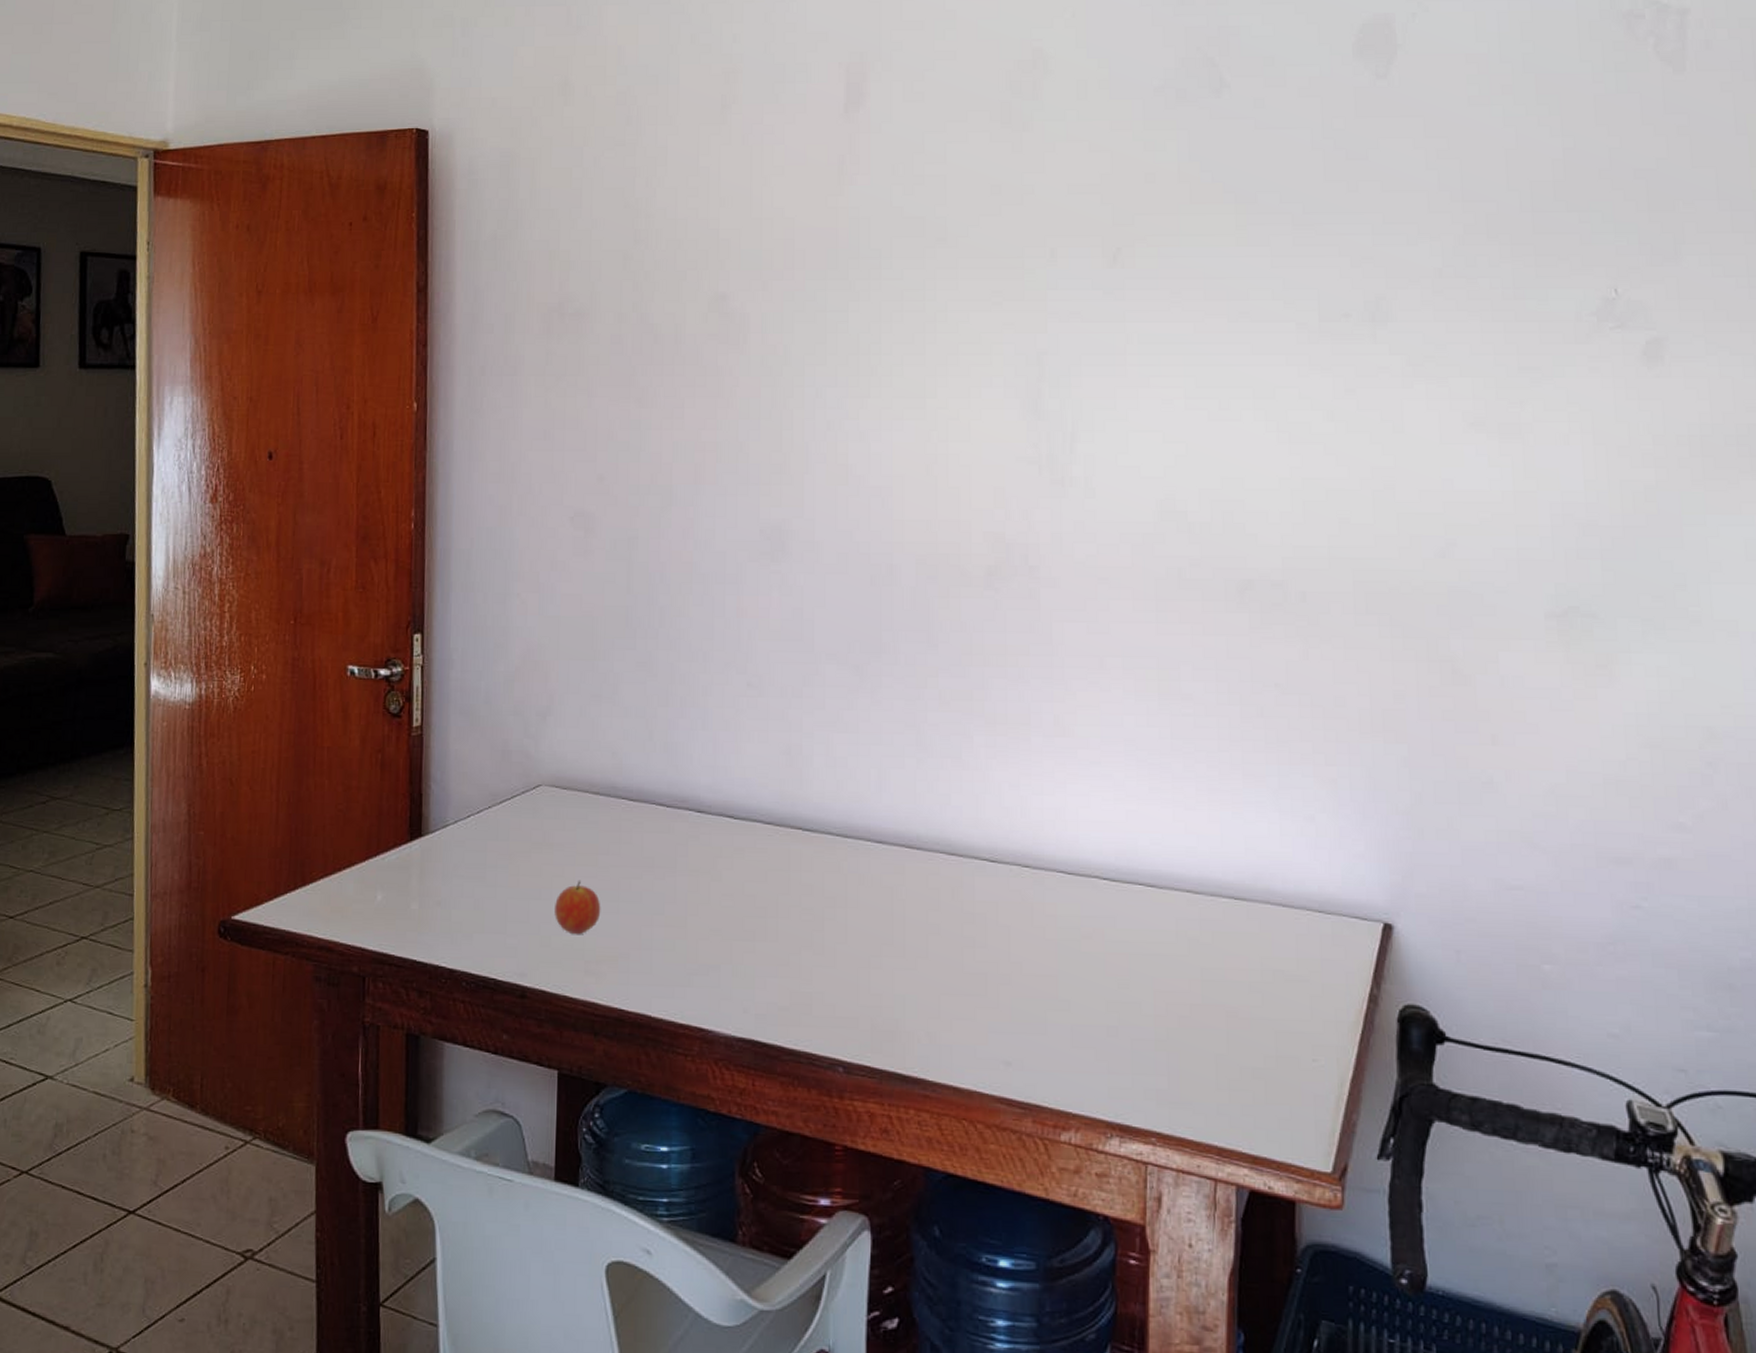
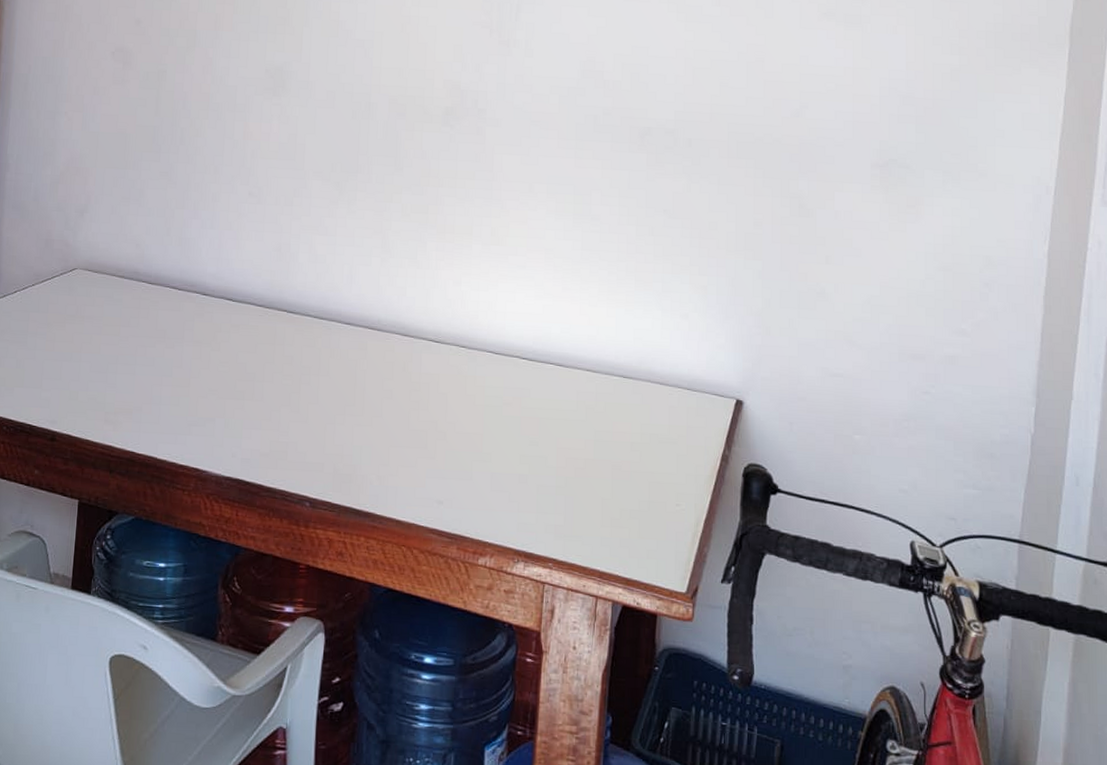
fruit: present [555,880,601,935] -> none [82,346,121,391]

